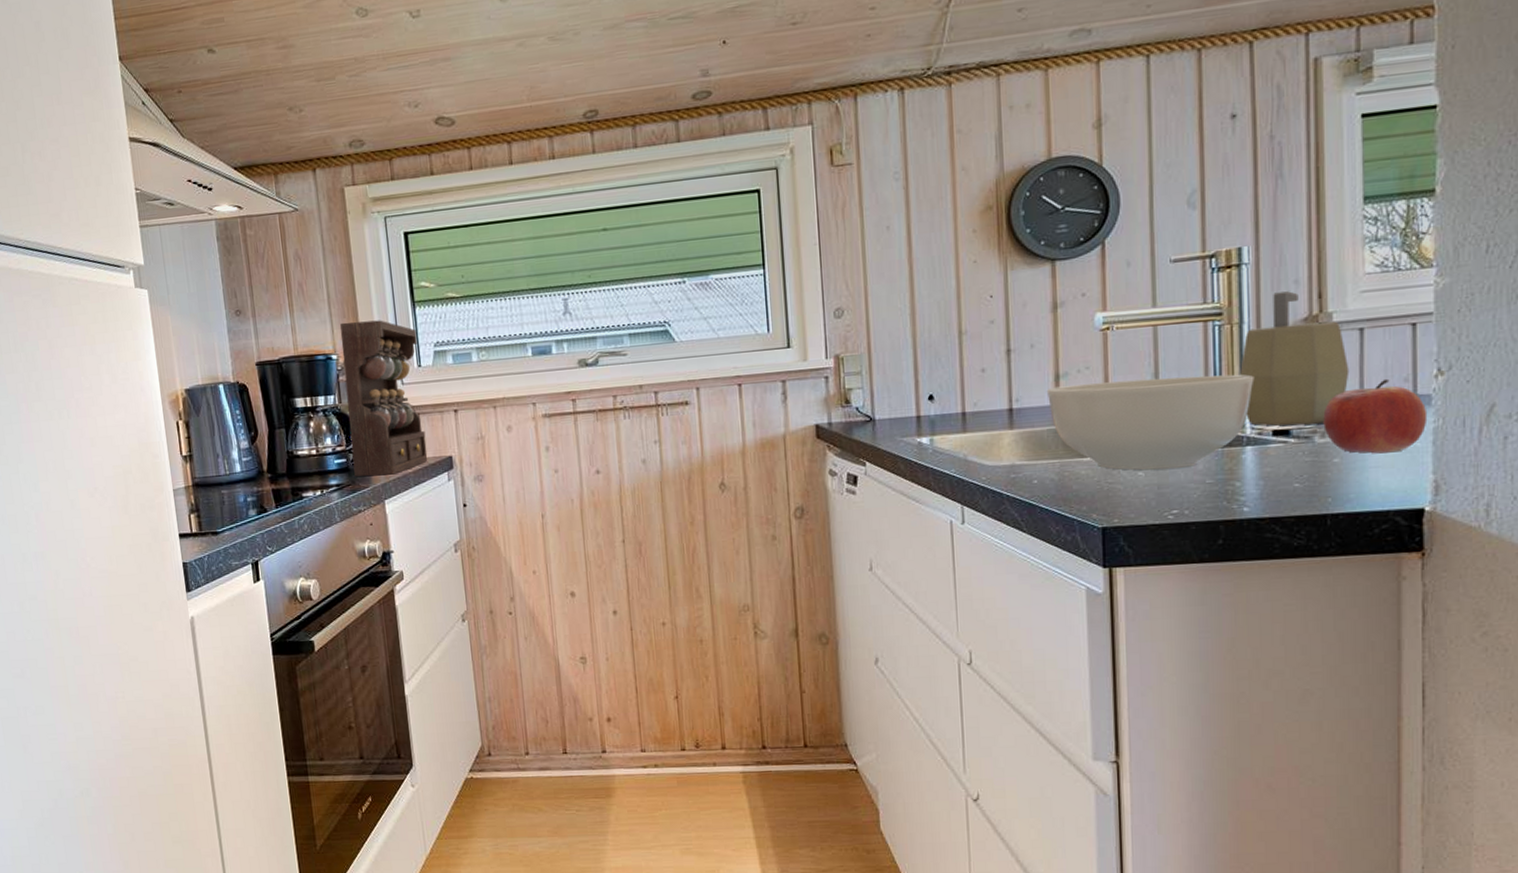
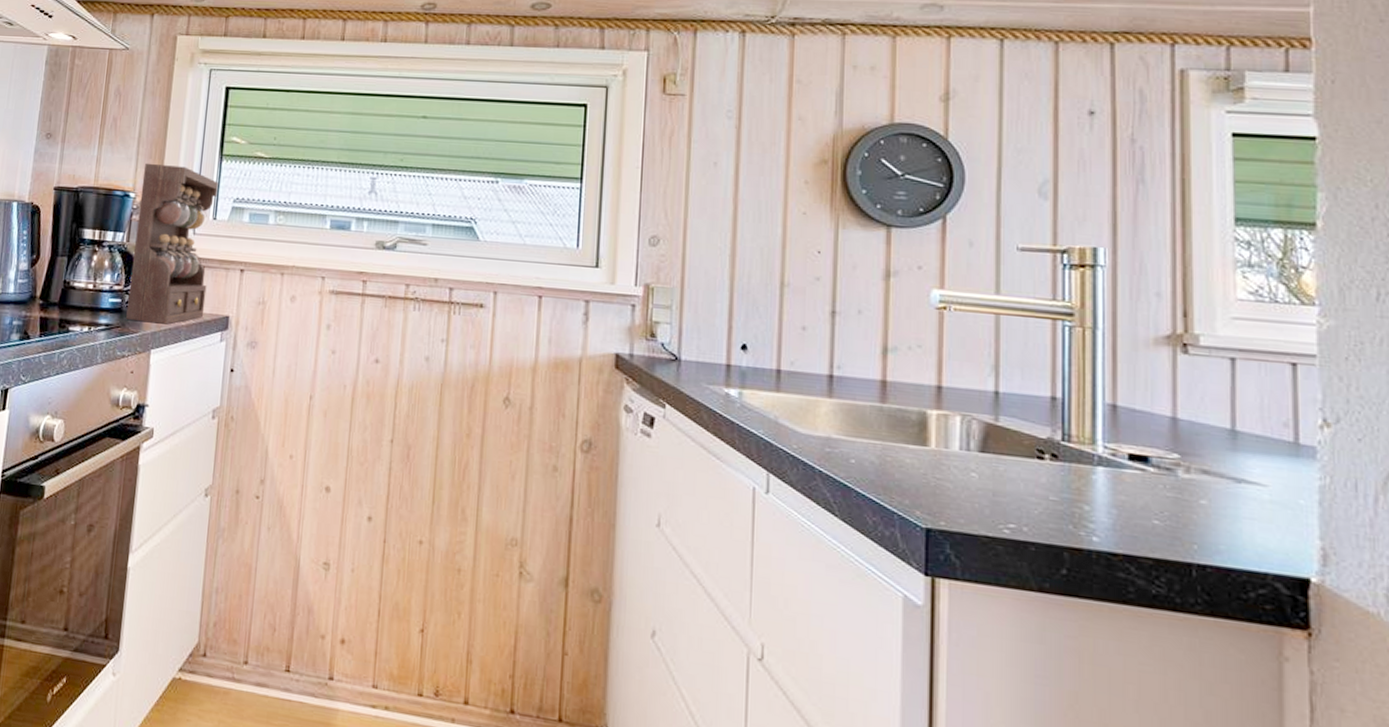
bowl: present [1046,374,1254,471] -> none [872,360,1109,478]
soap dispenser: present [1240,291,1350,426] -> none [1092,302,1219,457]
fruit: present [1323,378,1428,454] -> none [1188,419,1312,506]

